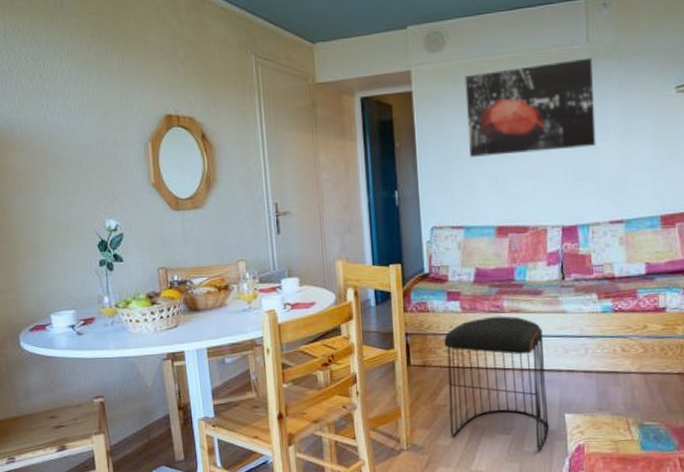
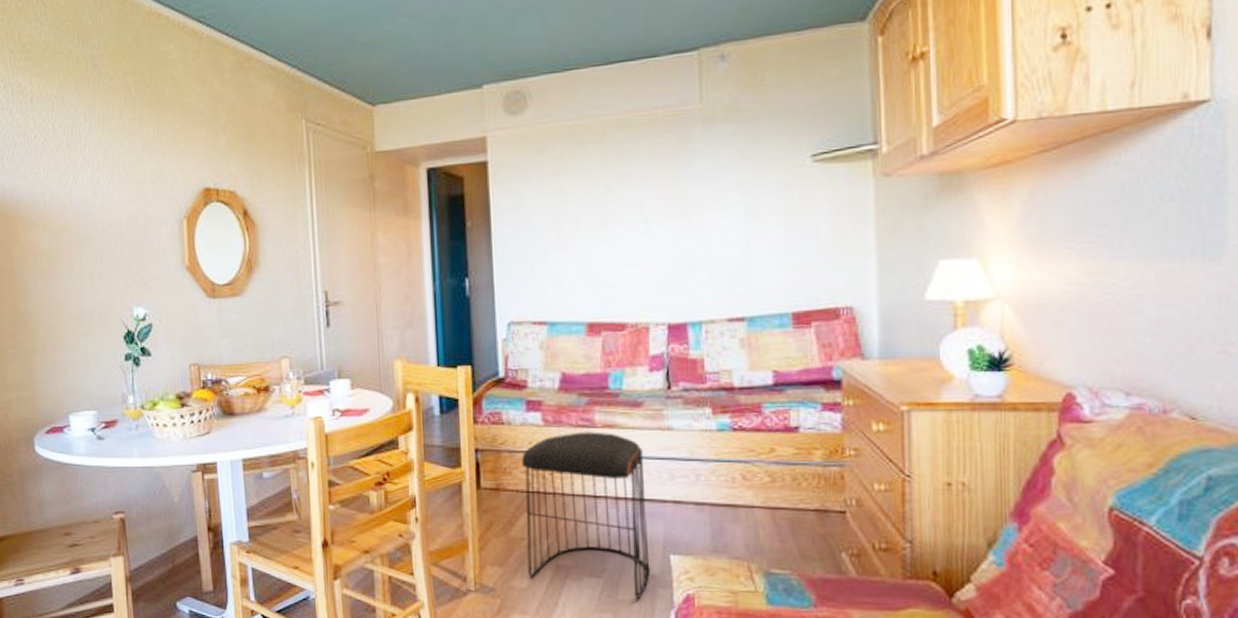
wall art: present [464,57,596,158] -> none [550,120,711,241]

